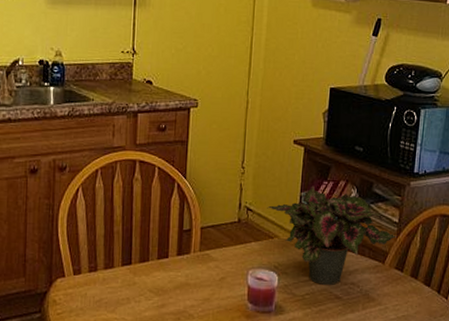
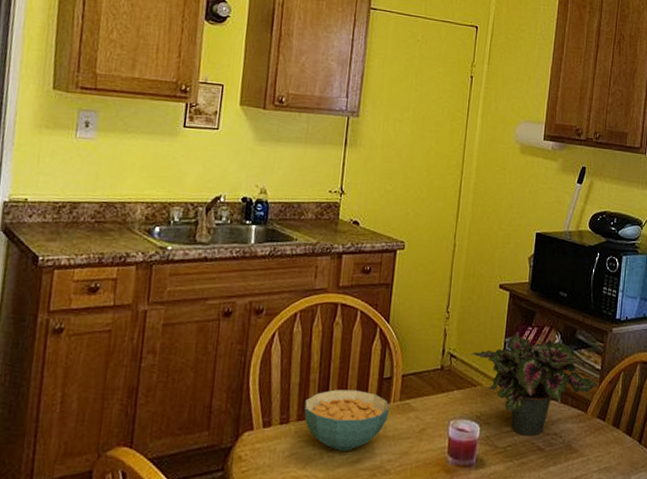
cereal bowl: none [110,241,191,297] -> present [304,389,390,451]

